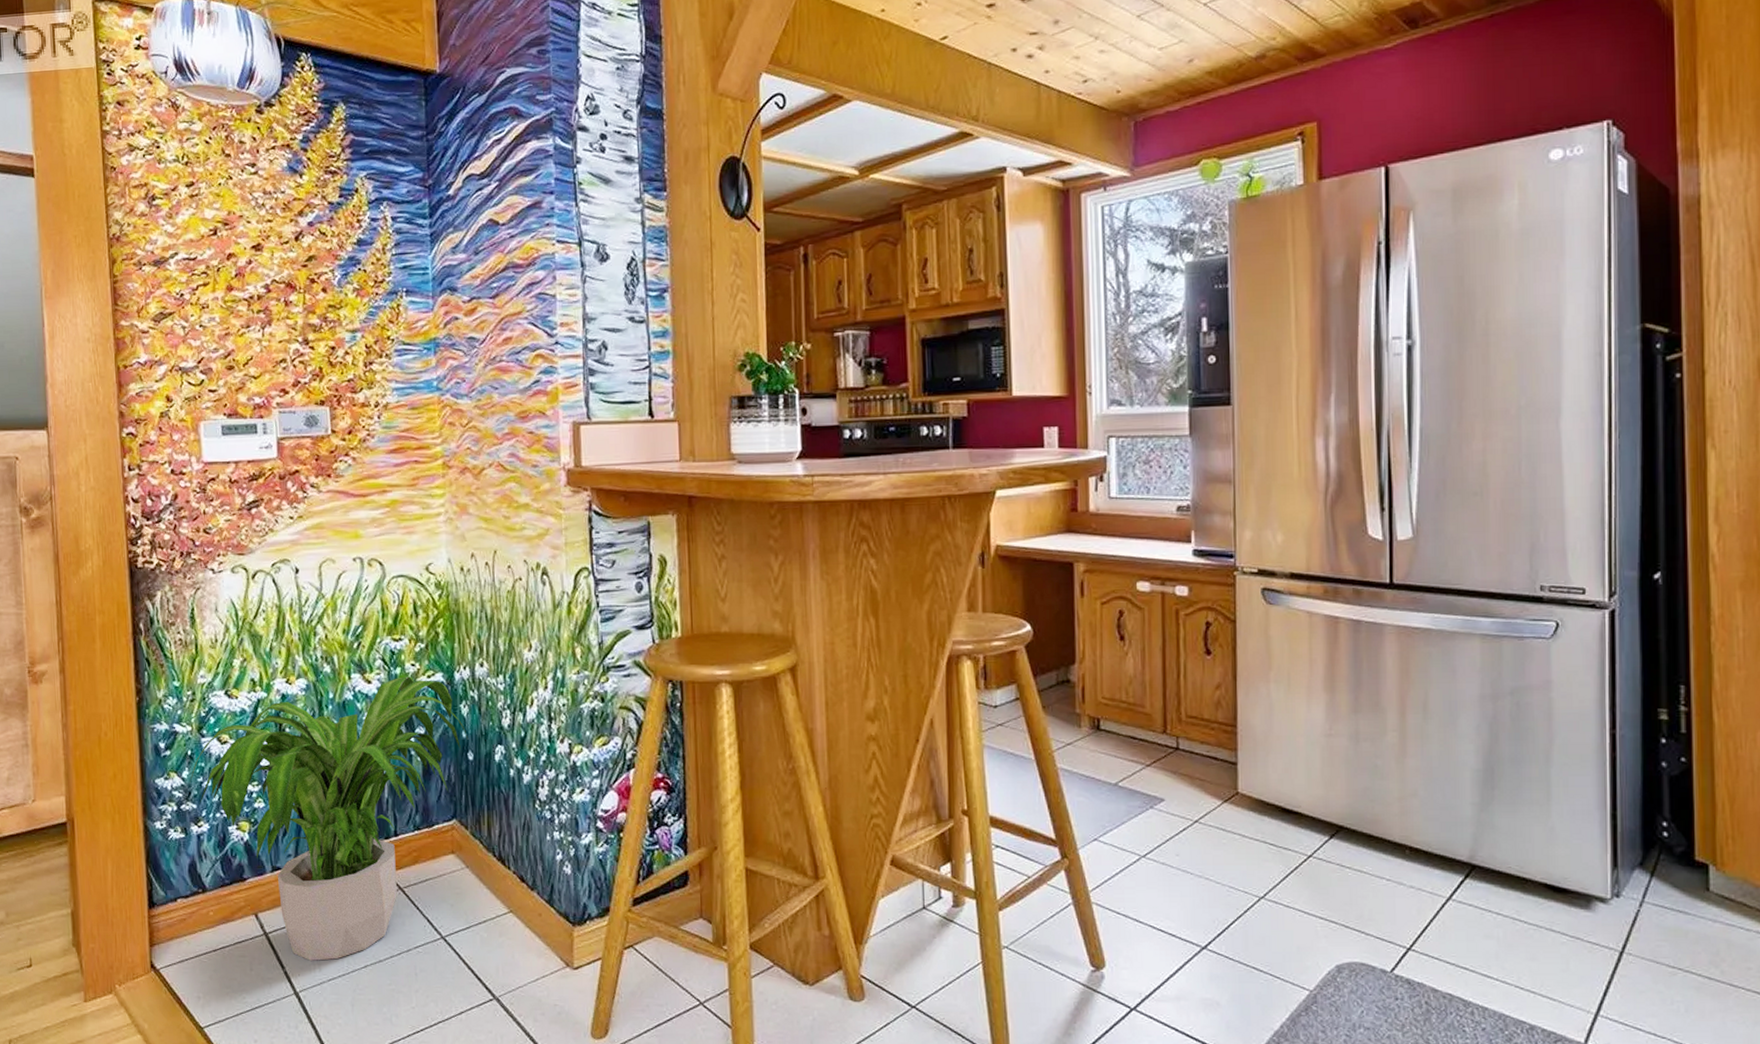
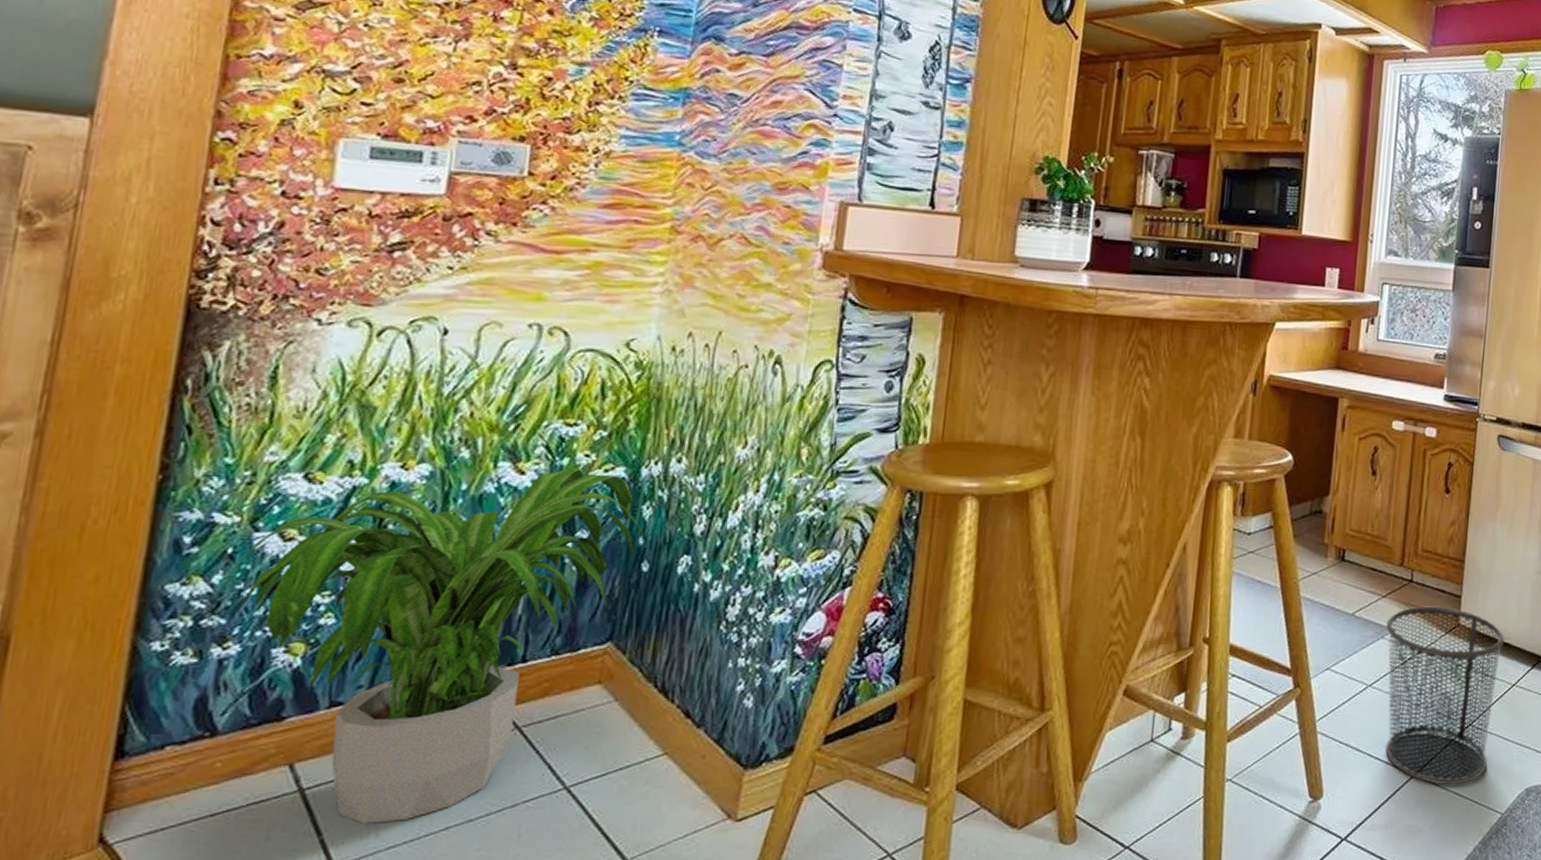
trash can: none [1154,774,1293,959] -> present [1385,606,1504,785]

